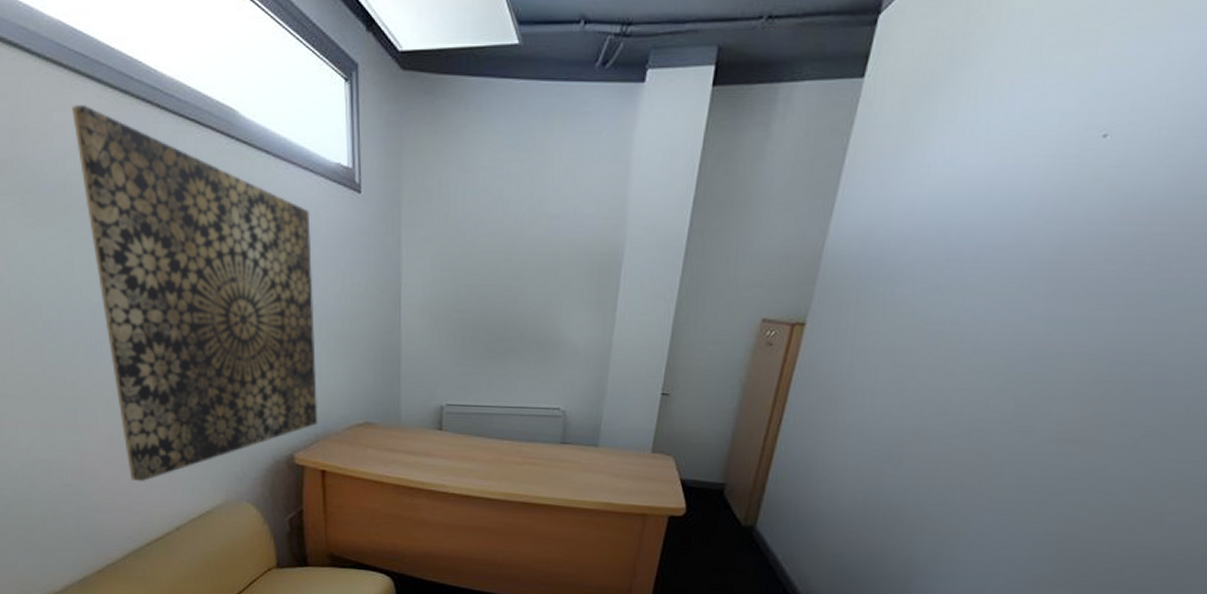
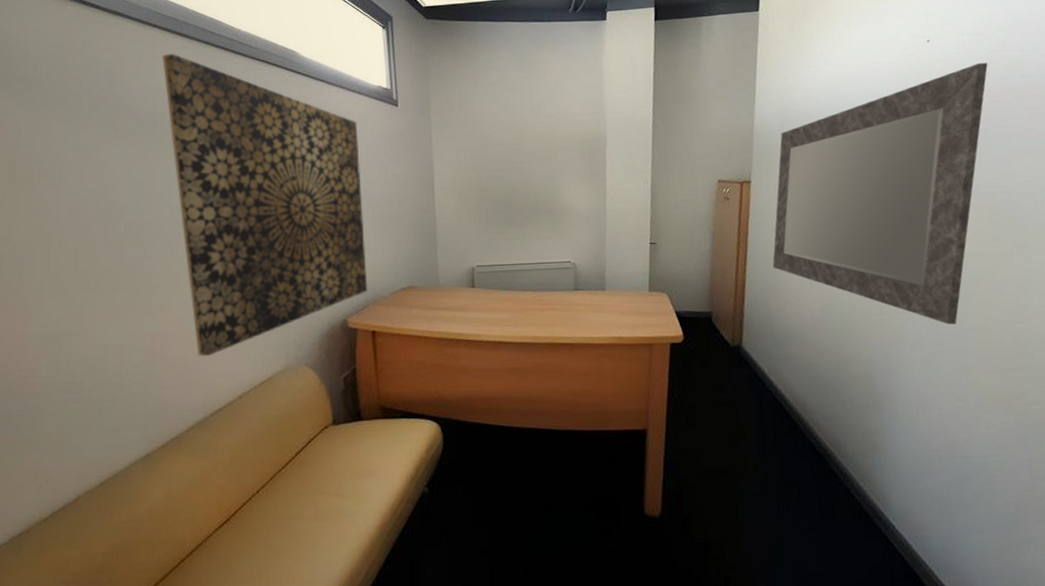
mirror: none [812,173,1186,526] -> present [772,62,988,325]

